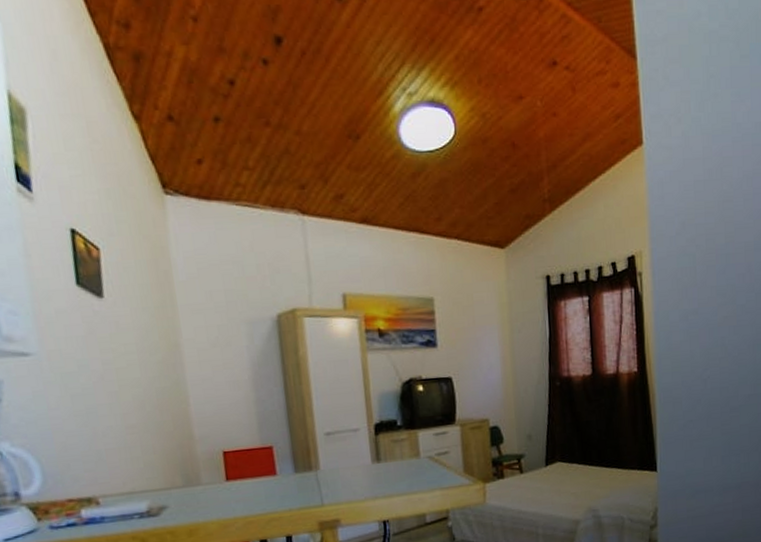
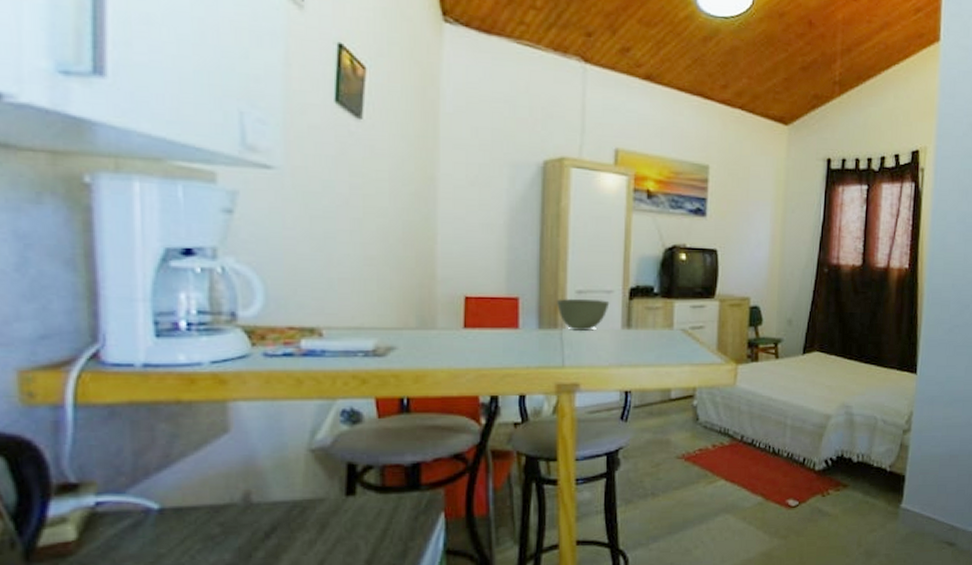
bowl: none [308,438,358,470] -> present [557,298,610,331]

